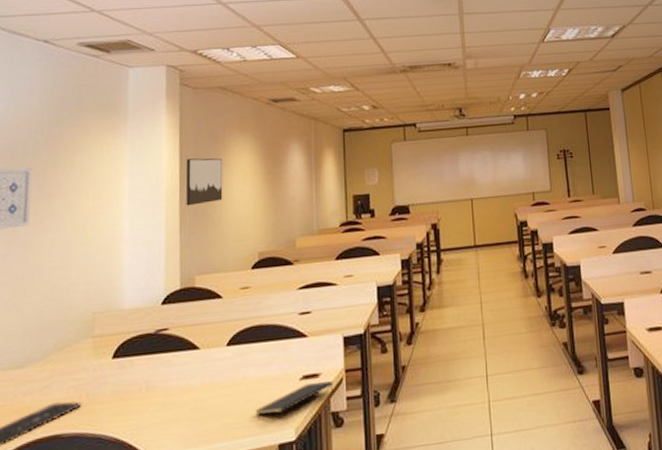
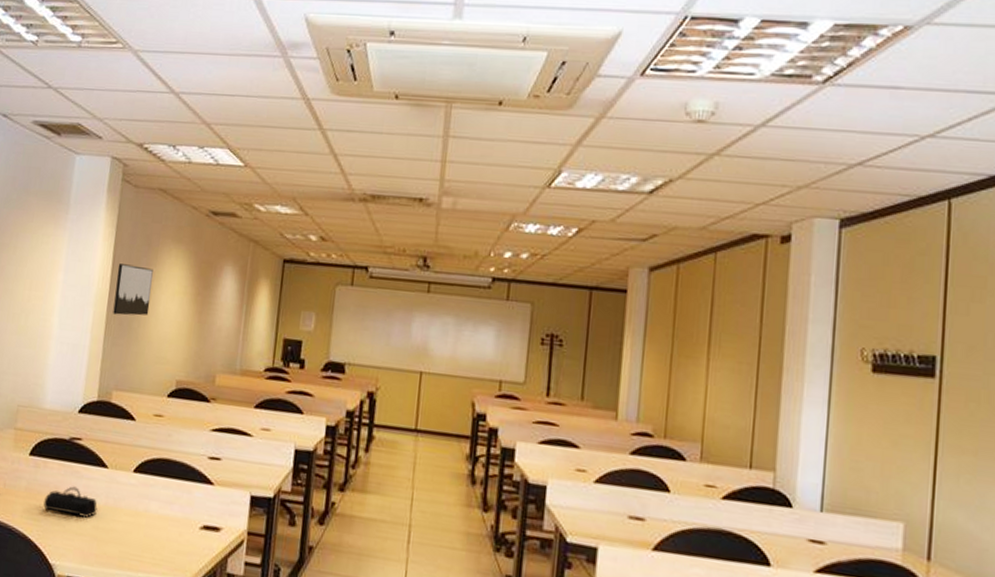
pencil case: none [134,376,194,408] -> present [43,486,98,518]
notepad: present [255,381,334,416] -> none [152,535,233,558]

